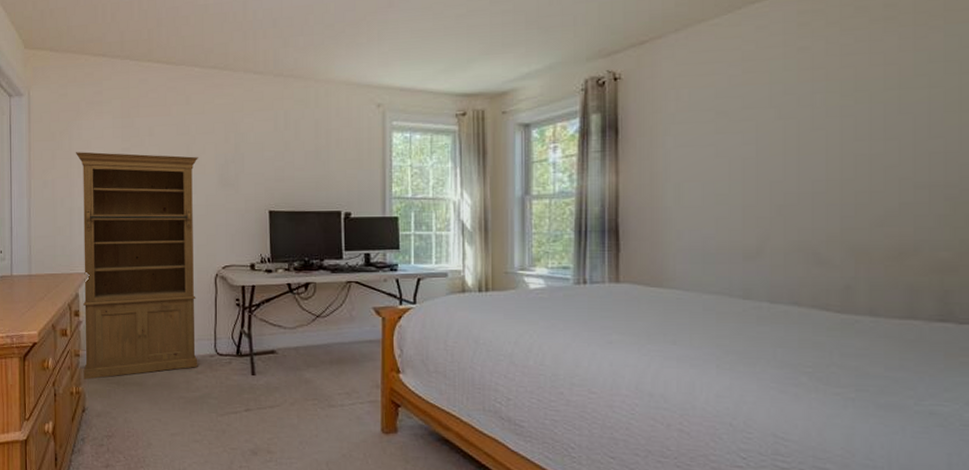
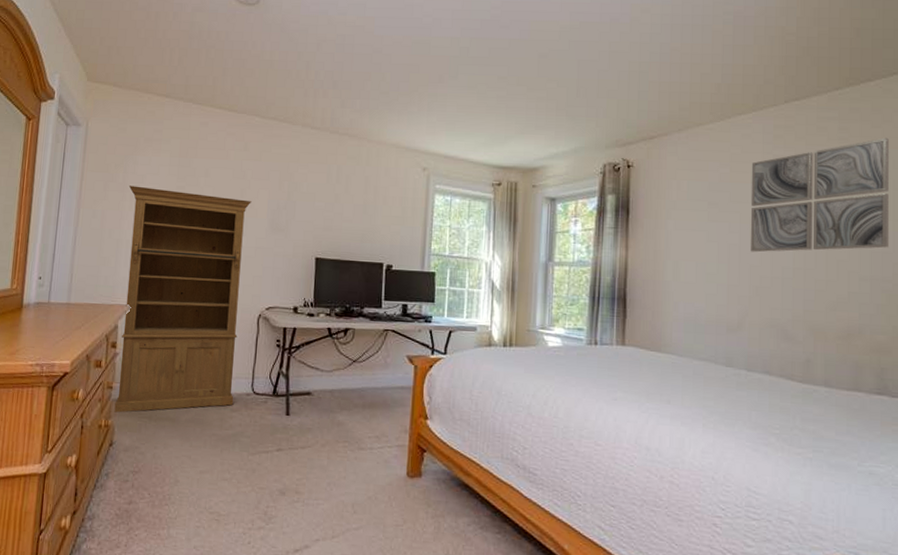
wall art: none [769,10,955,166] -> present [750,137,890,253]

